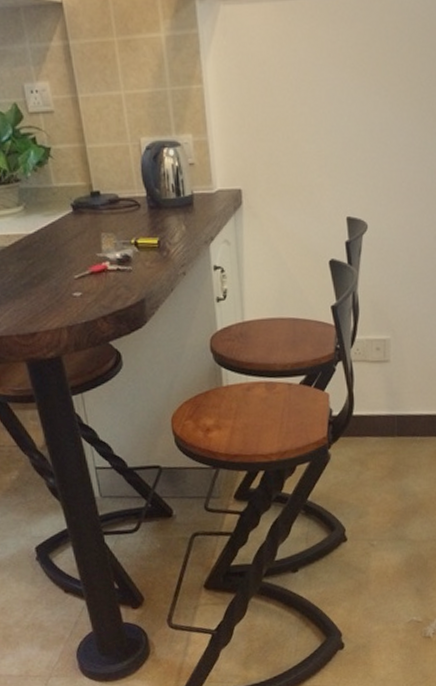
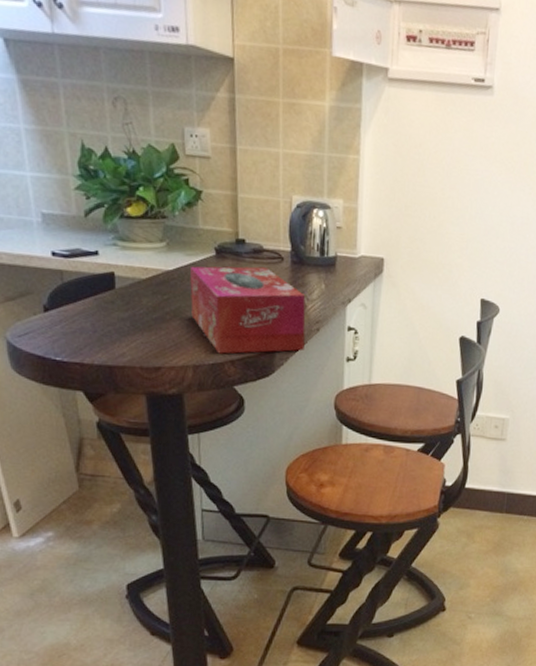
tissue box: none [49,217,173,311] -> present [189,266,306,354]

